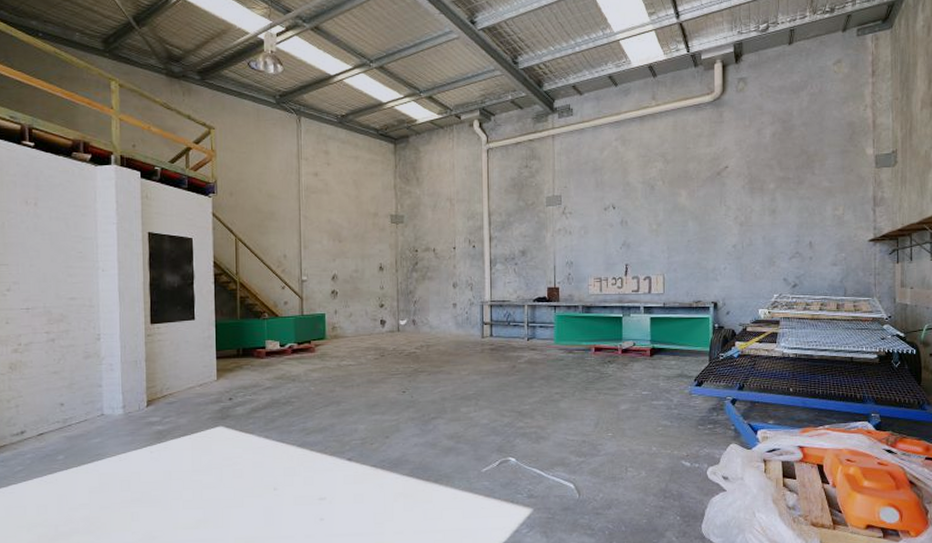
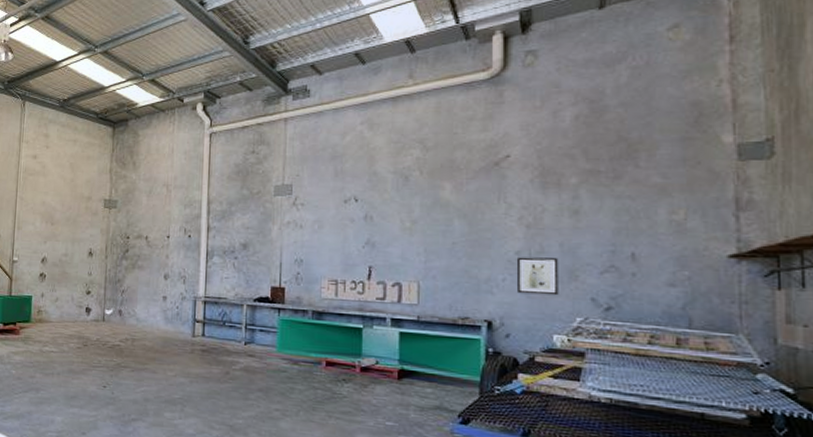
wall art: none [733,249,762,279] -> present [516,257,559,296]

